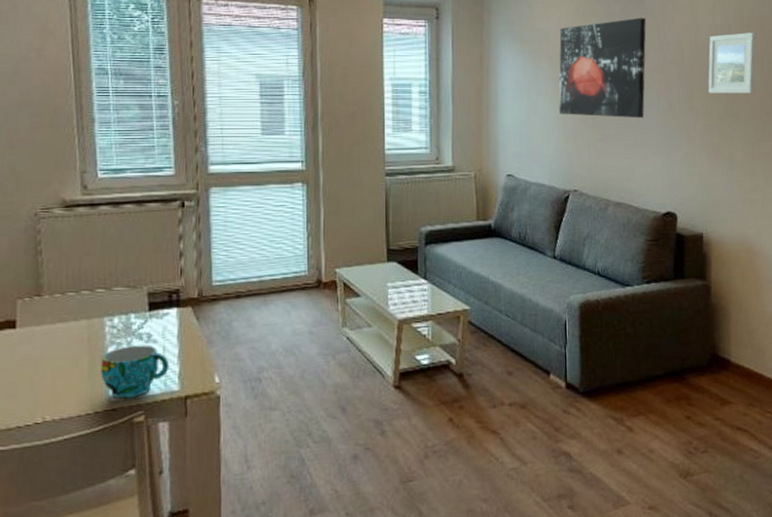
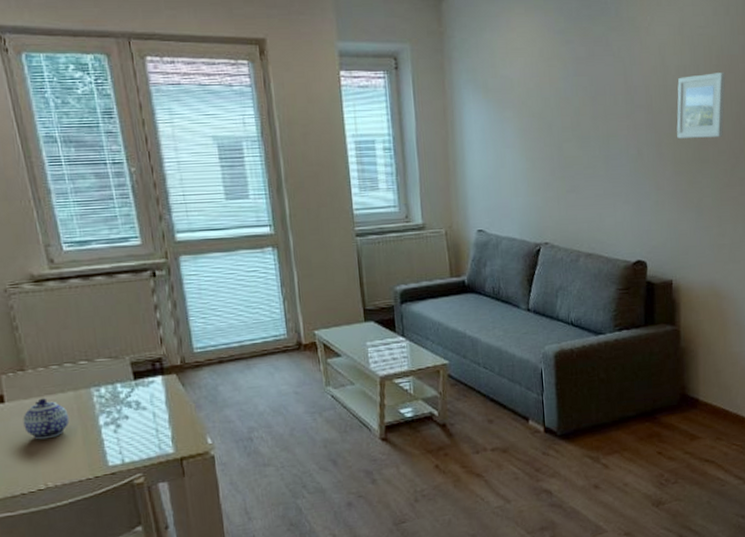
teapot: none [31,325,78,369] -> present [23,398,70,440]
cup: present [101,345,170,399] -> none [93,412,162,464]
wall art: present [559,17,646,118] -> none [524,60,613,168]

